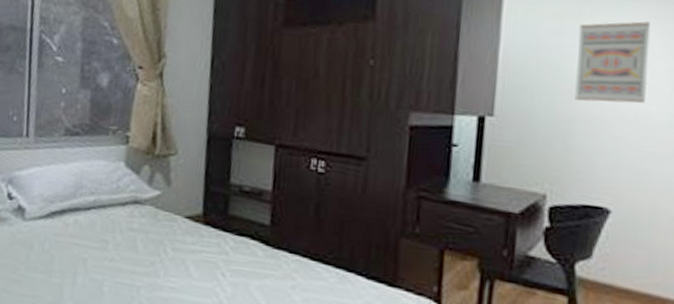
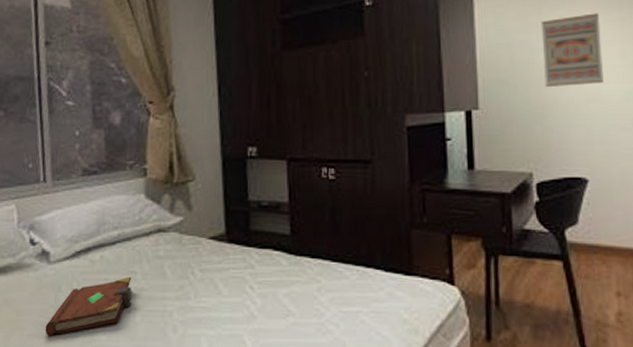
book: none [13,245,103,294] -> present [45,276,132,337]

